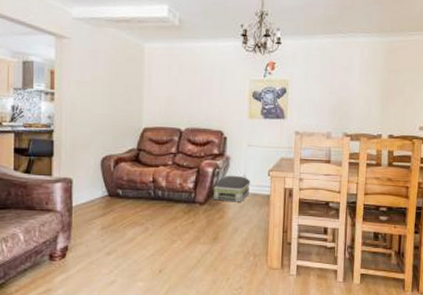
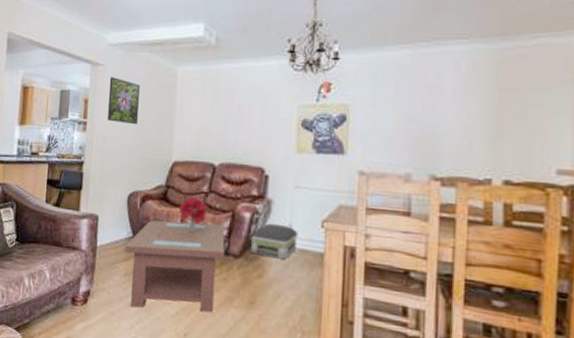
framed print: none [75,50,109,95] -> present [107,77,140,125]
coffee table: none [100,178,192,255] -> present [124,220,225,313]
bouquet: none [150,157,176,188] -> present [178,197,208,233]

